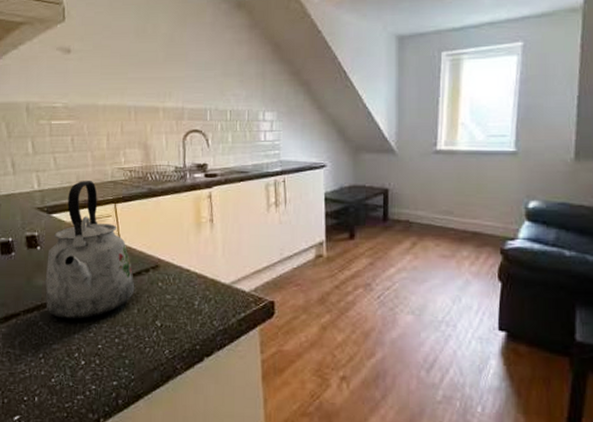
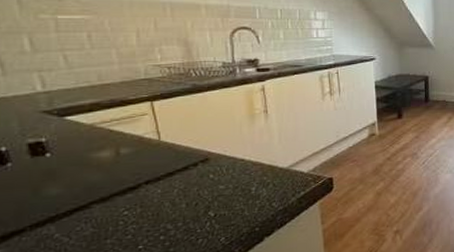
kettle: present [45,181,135,320] -> none [61,79,182,226]

